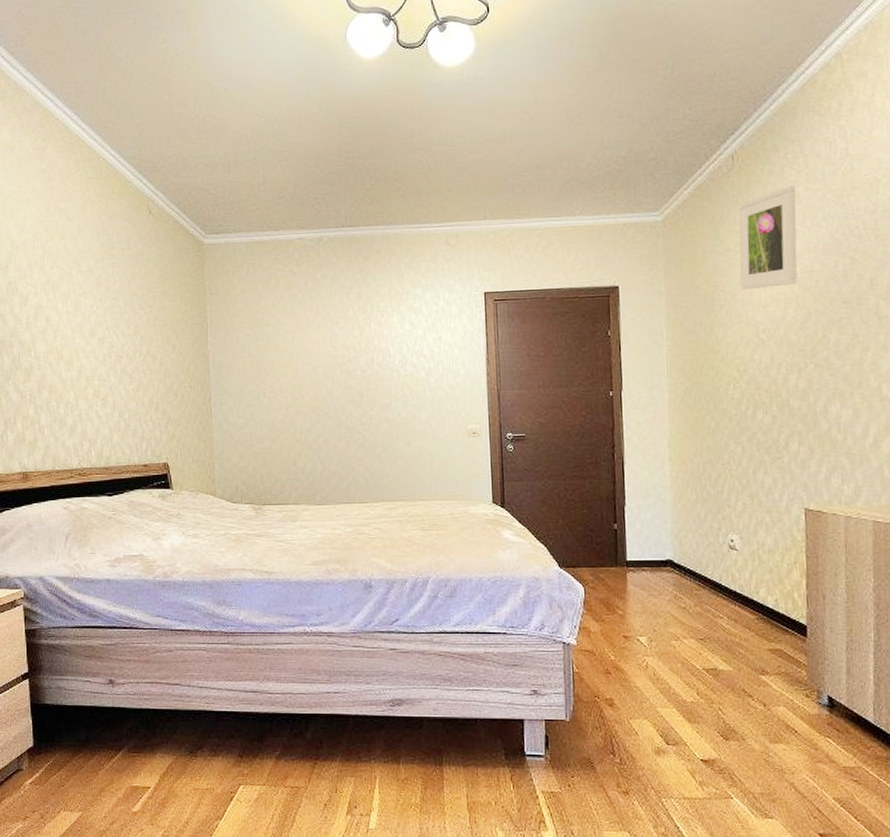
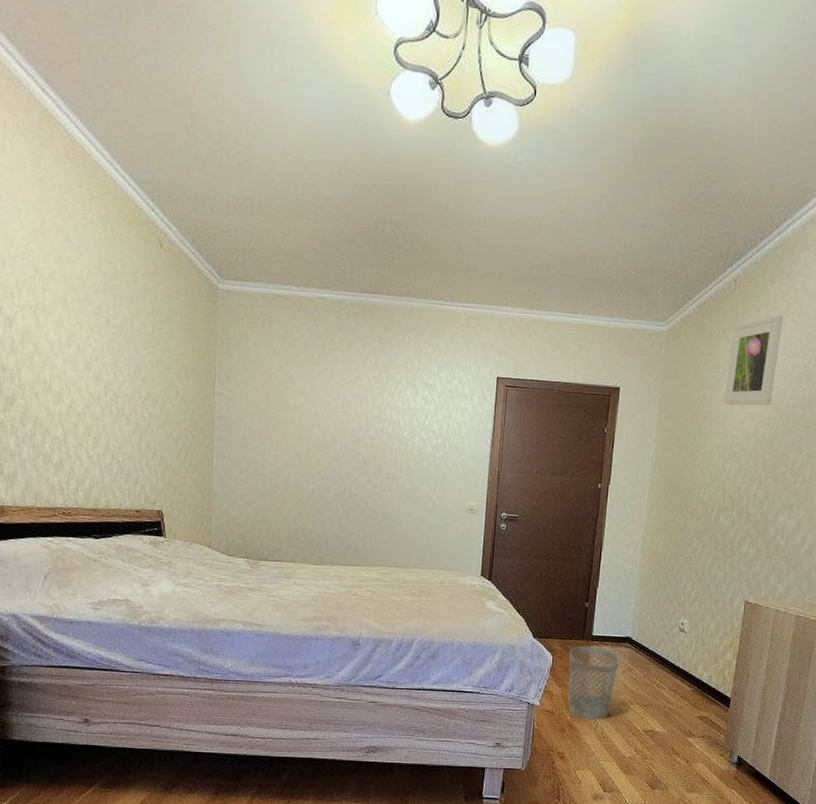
wastebasket: none [602,573,663,658] -> present [568,646,619,720]

